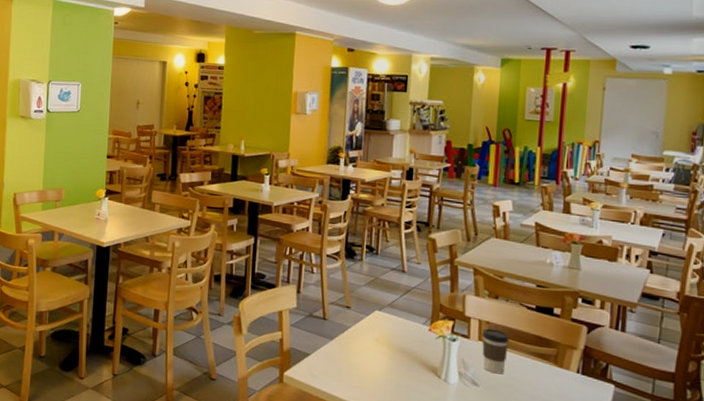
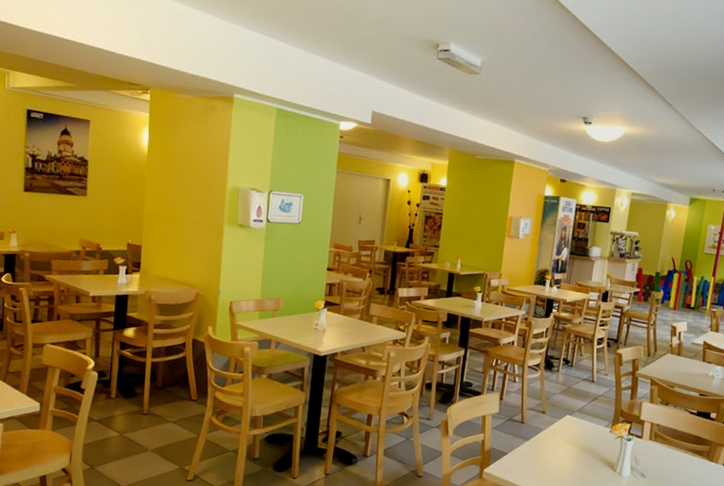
coffee cup: present [482,328,509,374] -> none [651,430,674,468]

